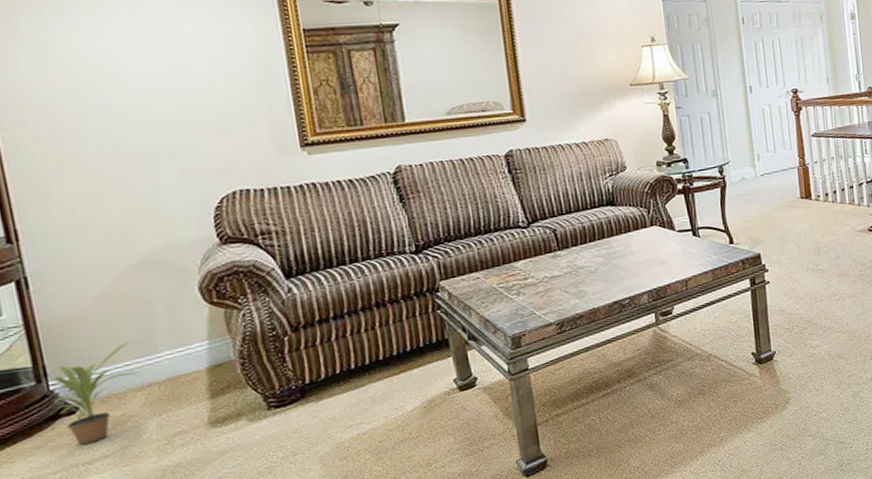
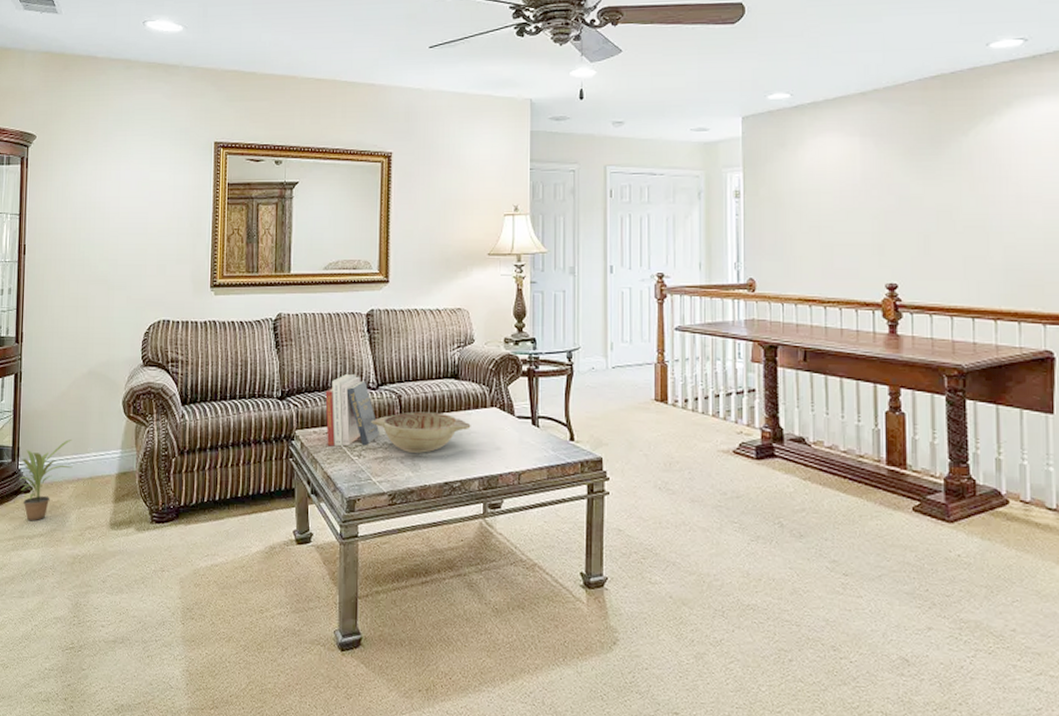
books: none [469,215,539,291] -> present [325,373,380,447]
decorative bowl: none [525,239,634,282] -> present [370,412,471,453]

